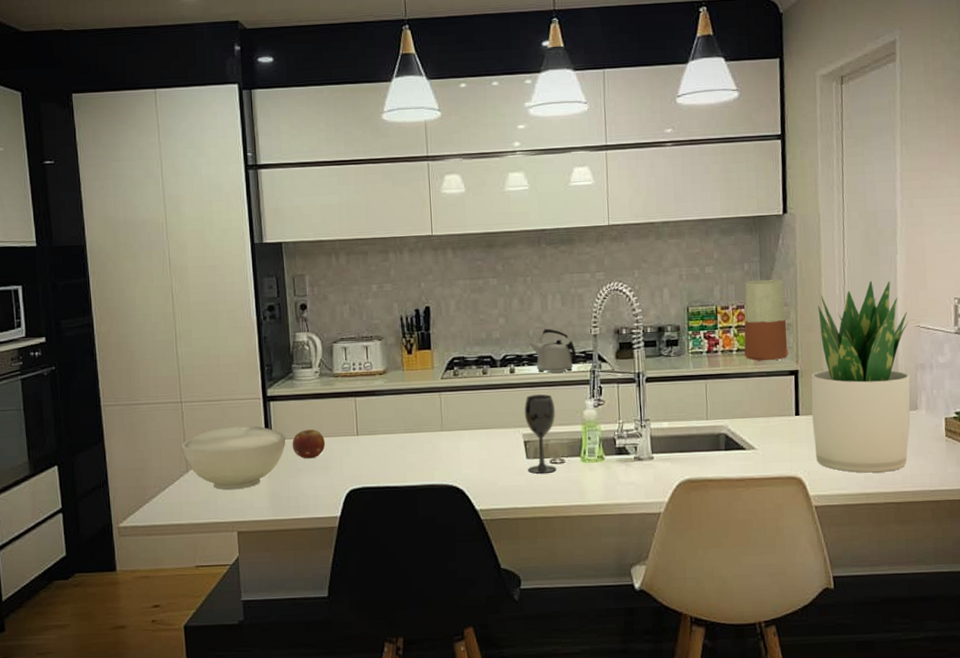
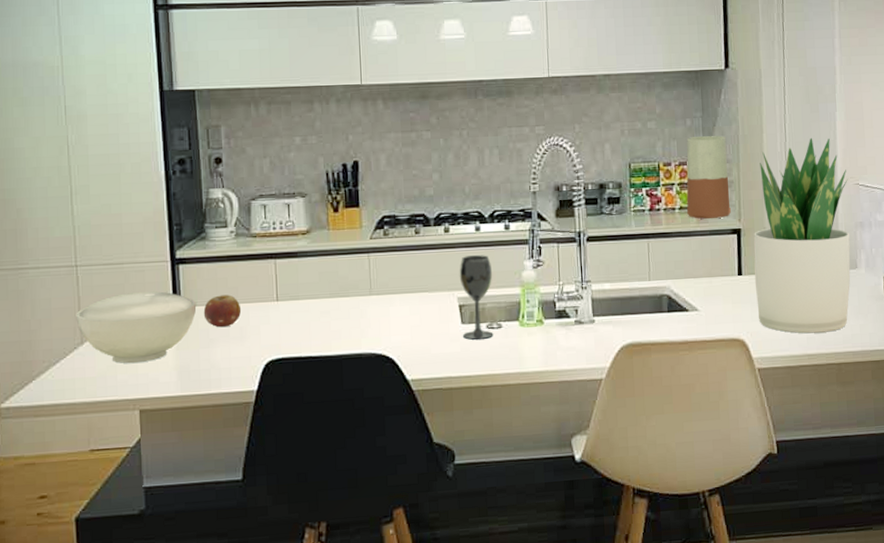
kettle: present [529,328,577,374] -> none [465,185,515,233]

